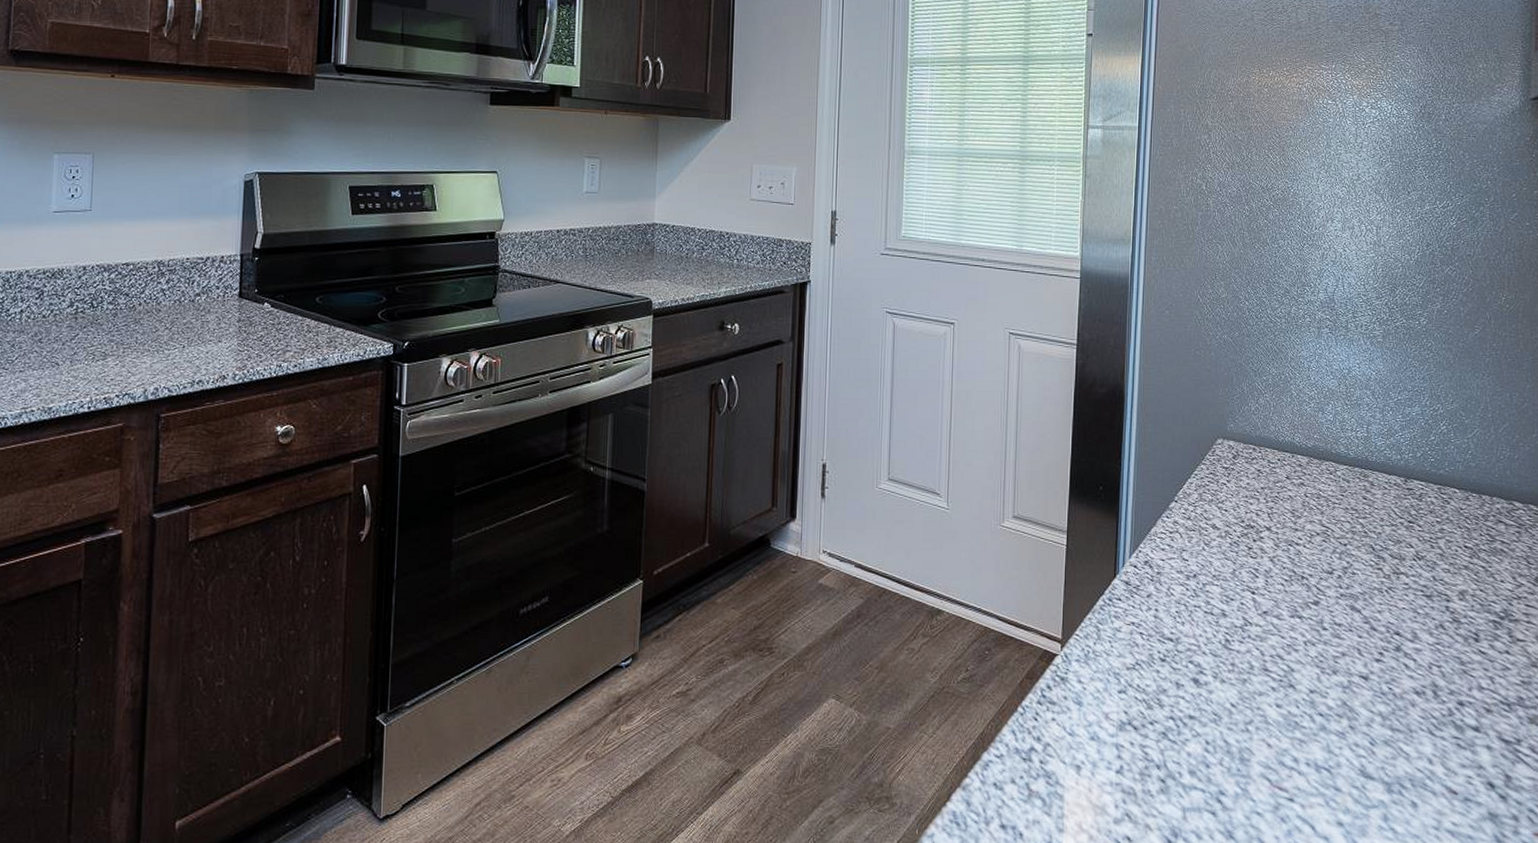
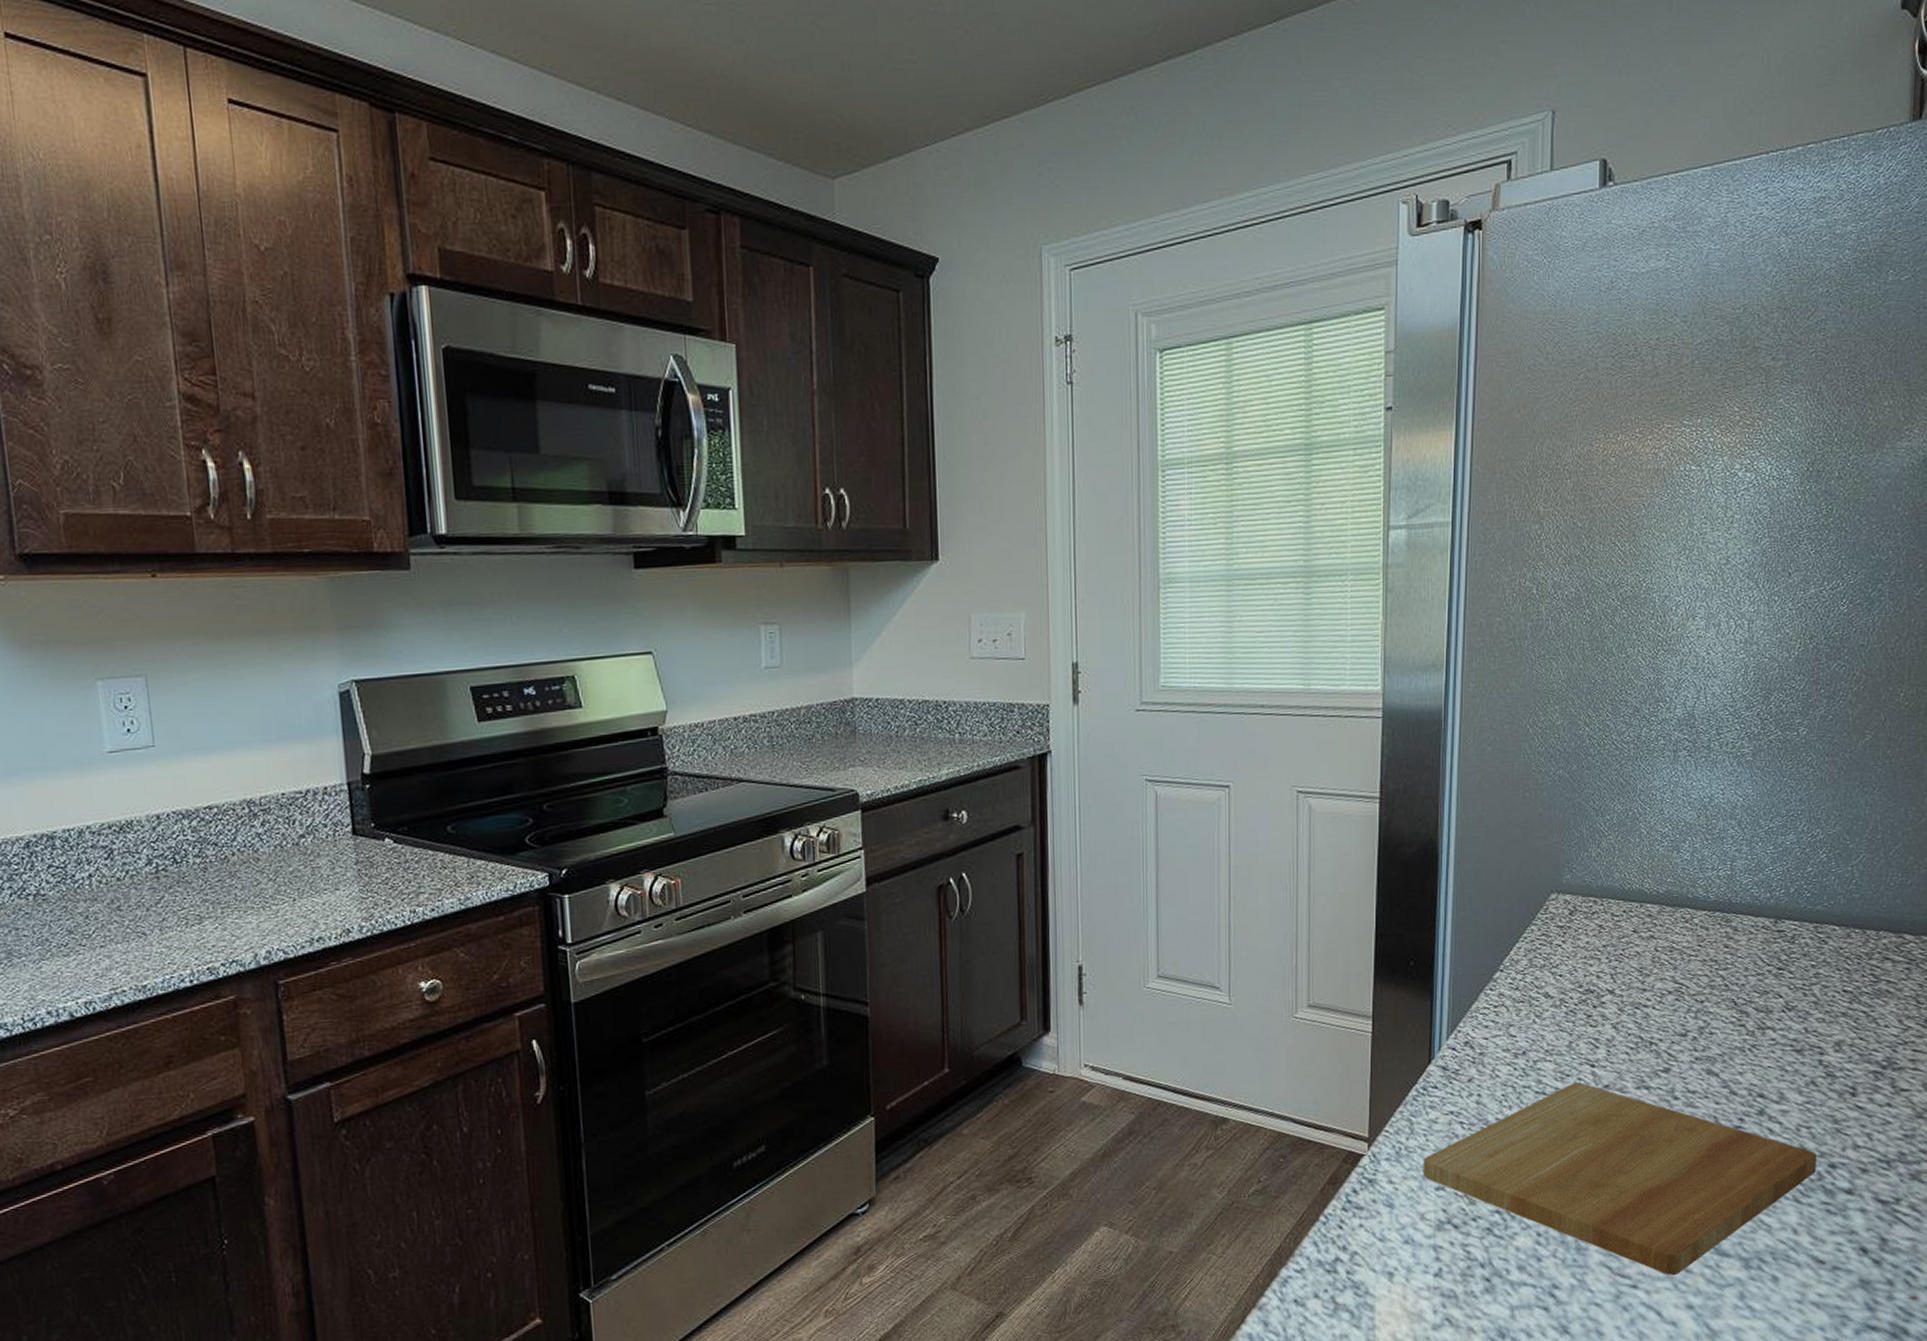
cutting board: none [1107,606,1447,793] -> present [1422,1082,1817,1276]

